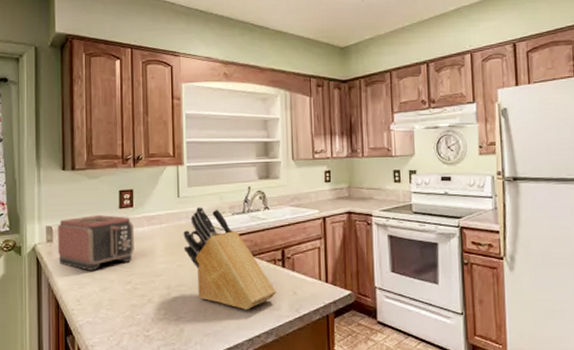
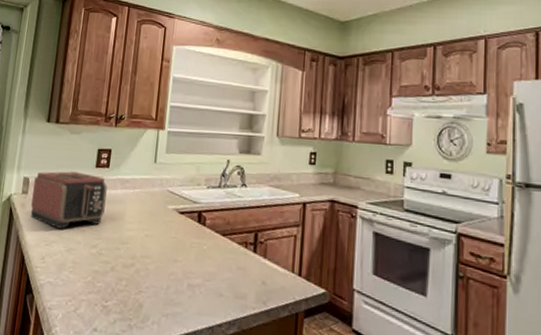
knife block: present [183,207,276,310] -> none [153,175,244,294]

